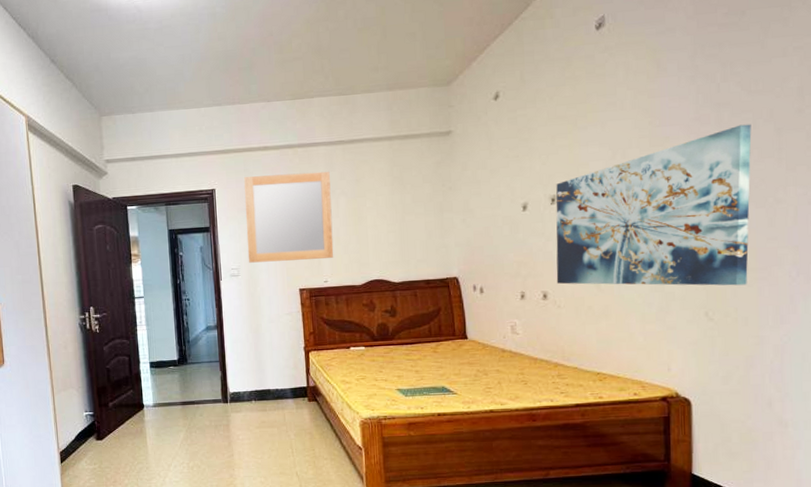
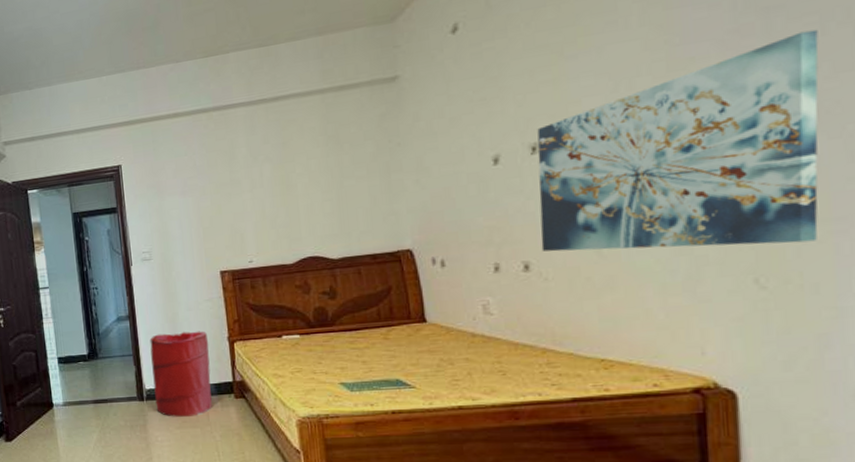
laundry hamper: none [235,341,288,418] -> present [149,331,212,417]
home mirror: present [243,171,334,263] -> none [152,135,260,245]

